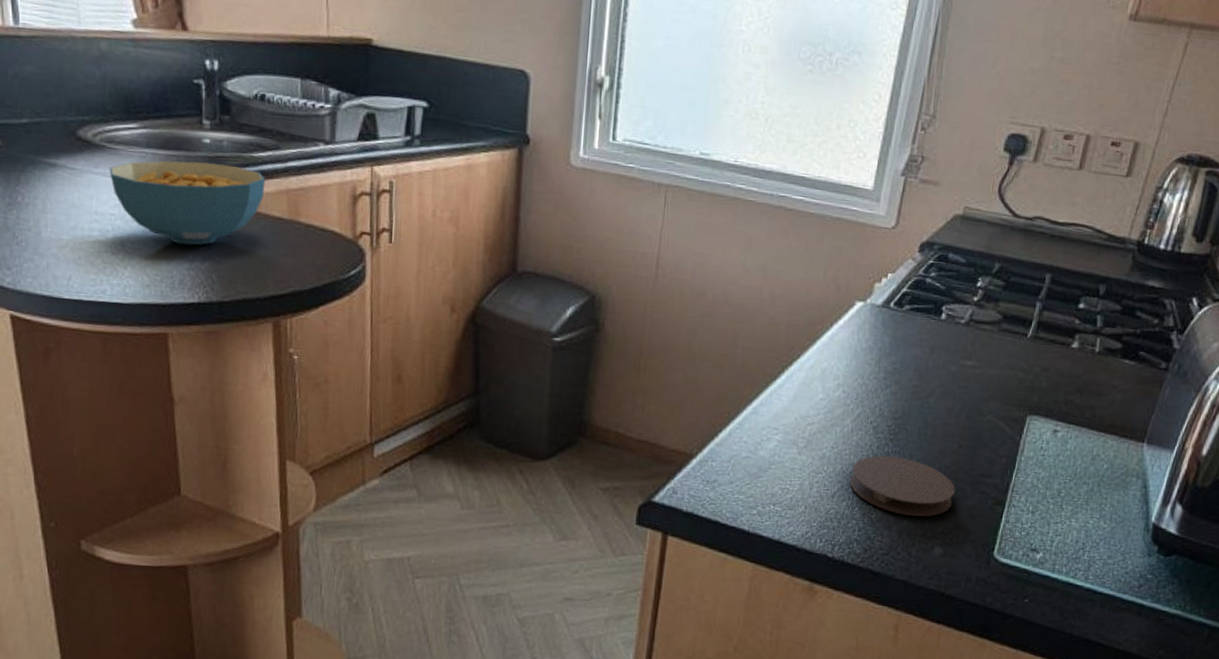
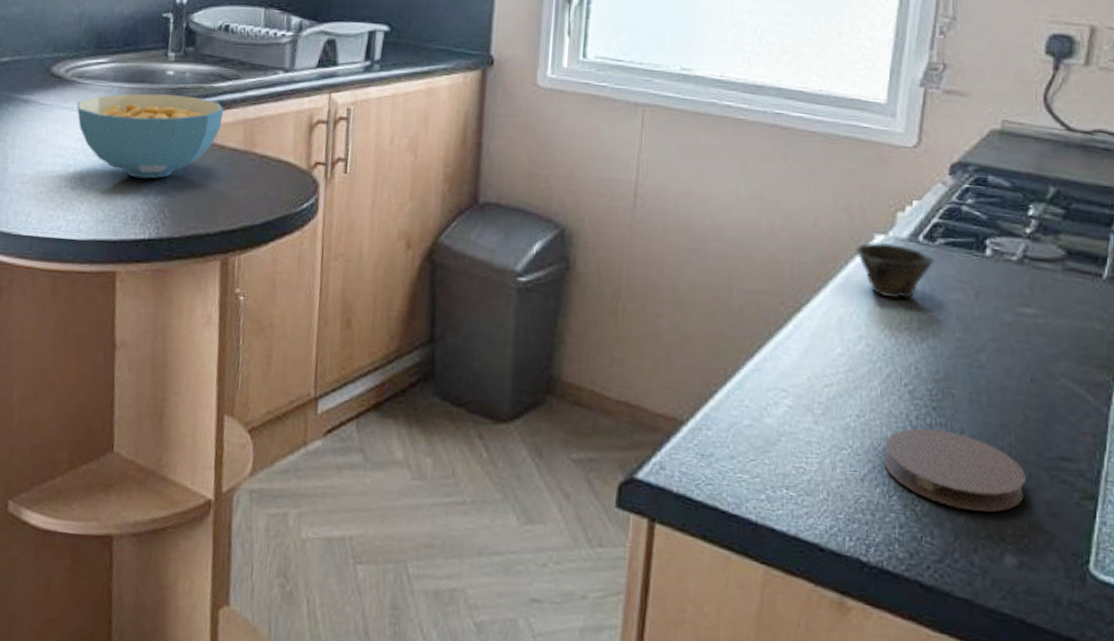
cup: none [839,307,901,355] -> present [856,242,934,300]

